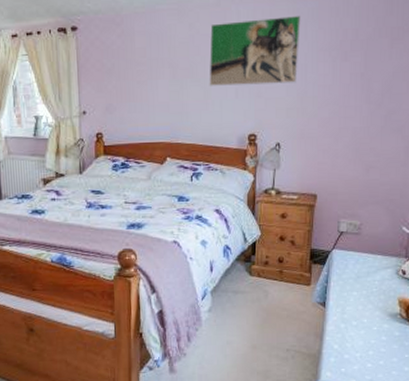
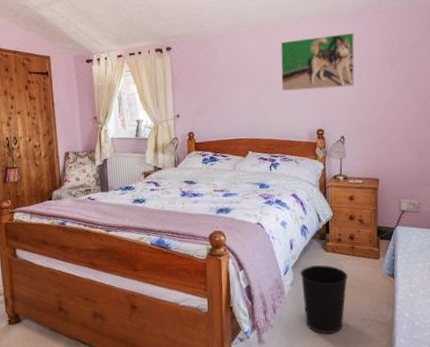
wastebasket: none [219,290,274,365] -> present [300,265,348,334]

